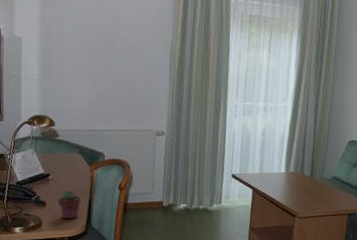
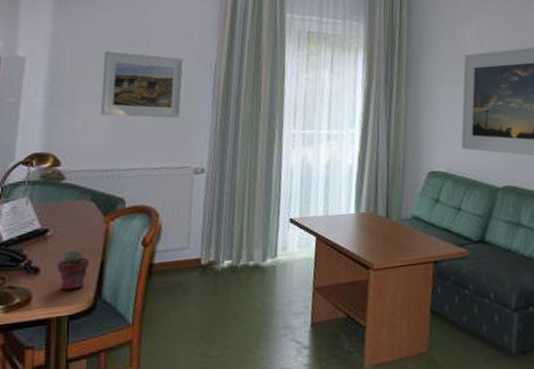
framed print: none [81,32,147,90] -> present [100,50,185,118]

